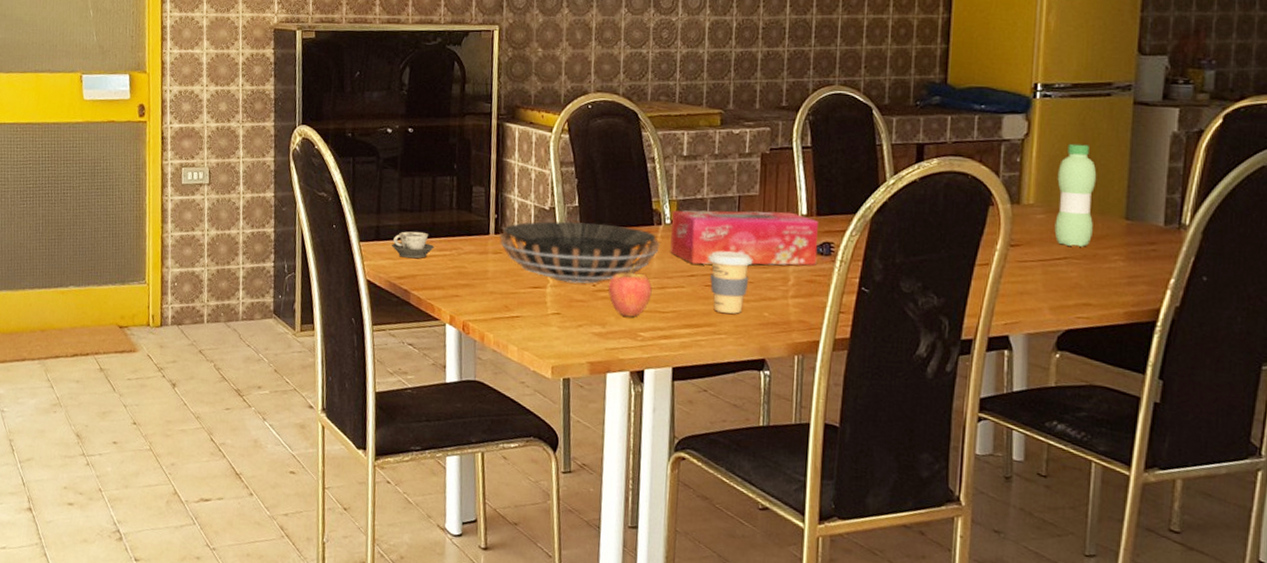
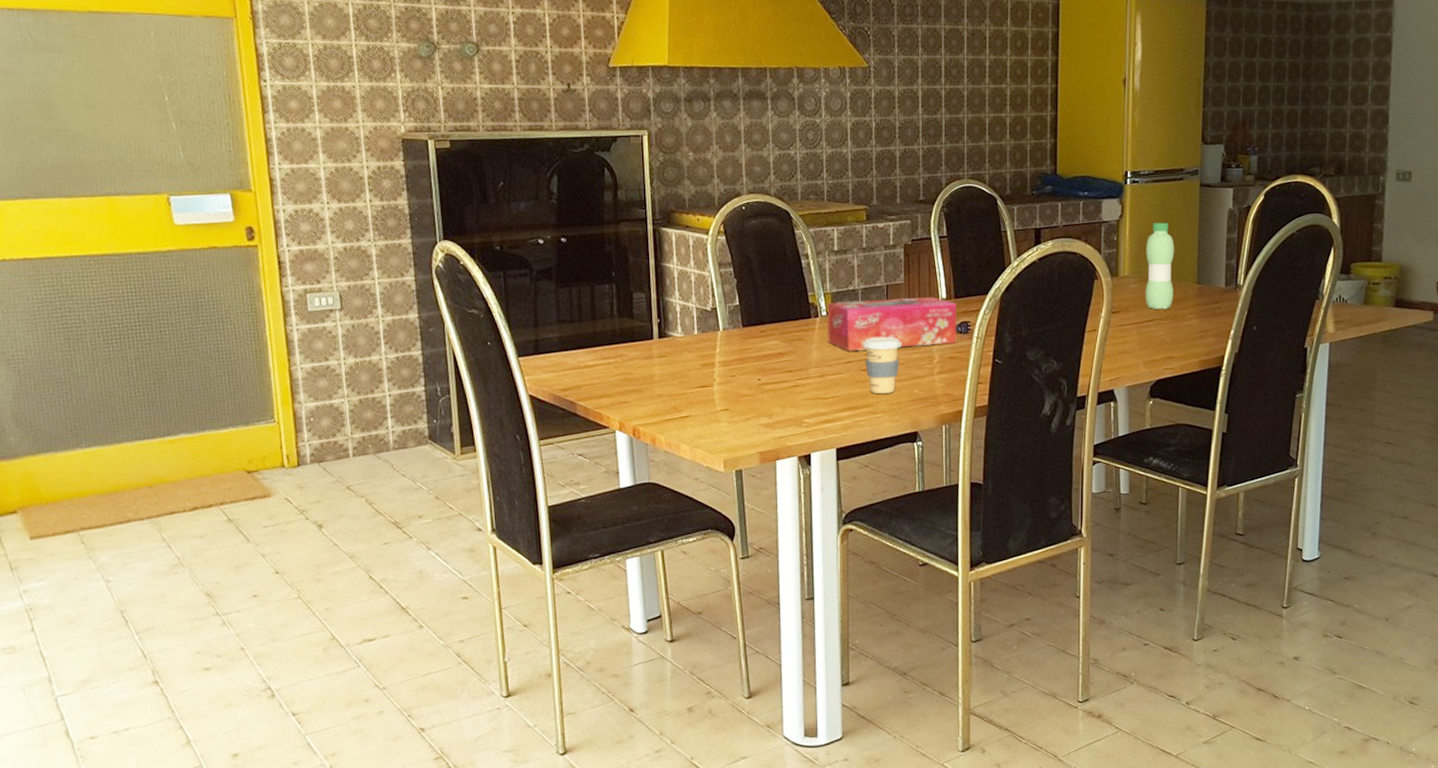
cup: present [392,231,434,259] -> none [553,341,598,369]
decorative bowl: present [499,221,660,284] -> none [663,320,818,379]
fruit: present [608,265,652,317] -> none [772,356,813,406]

